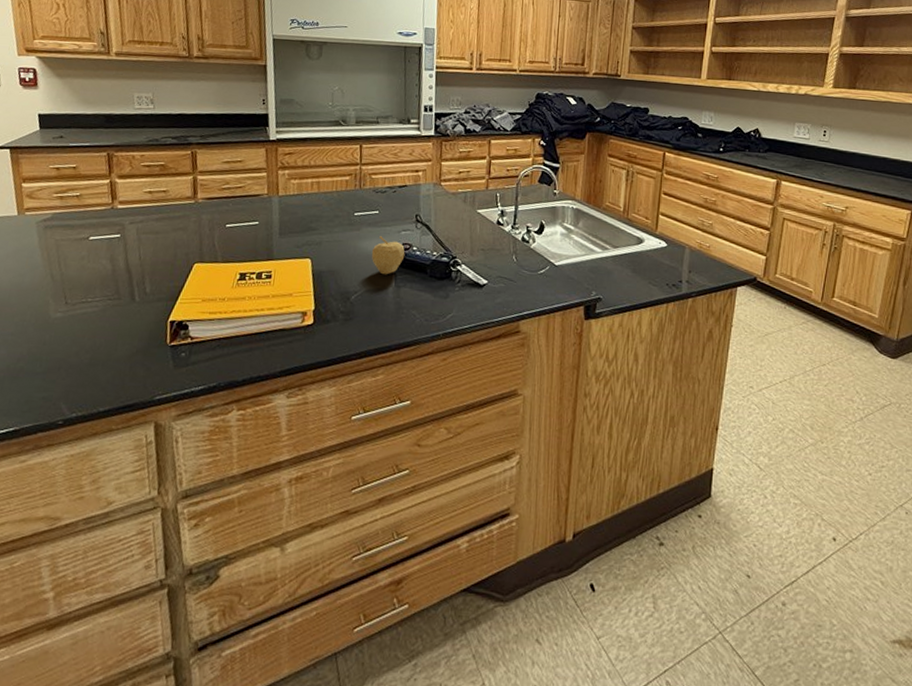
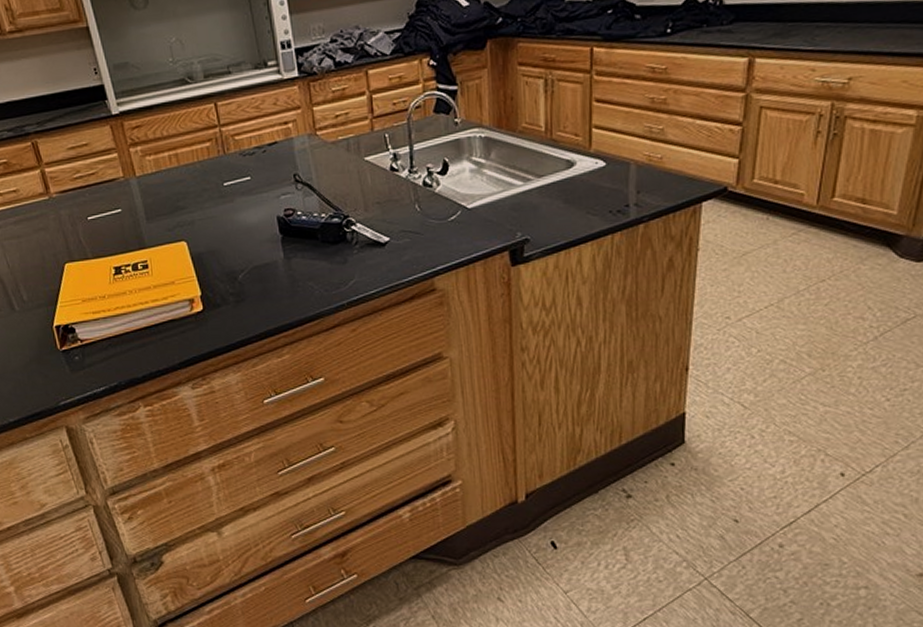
fruit: present [371,236,405,275] -> none [251,205,290,248]

